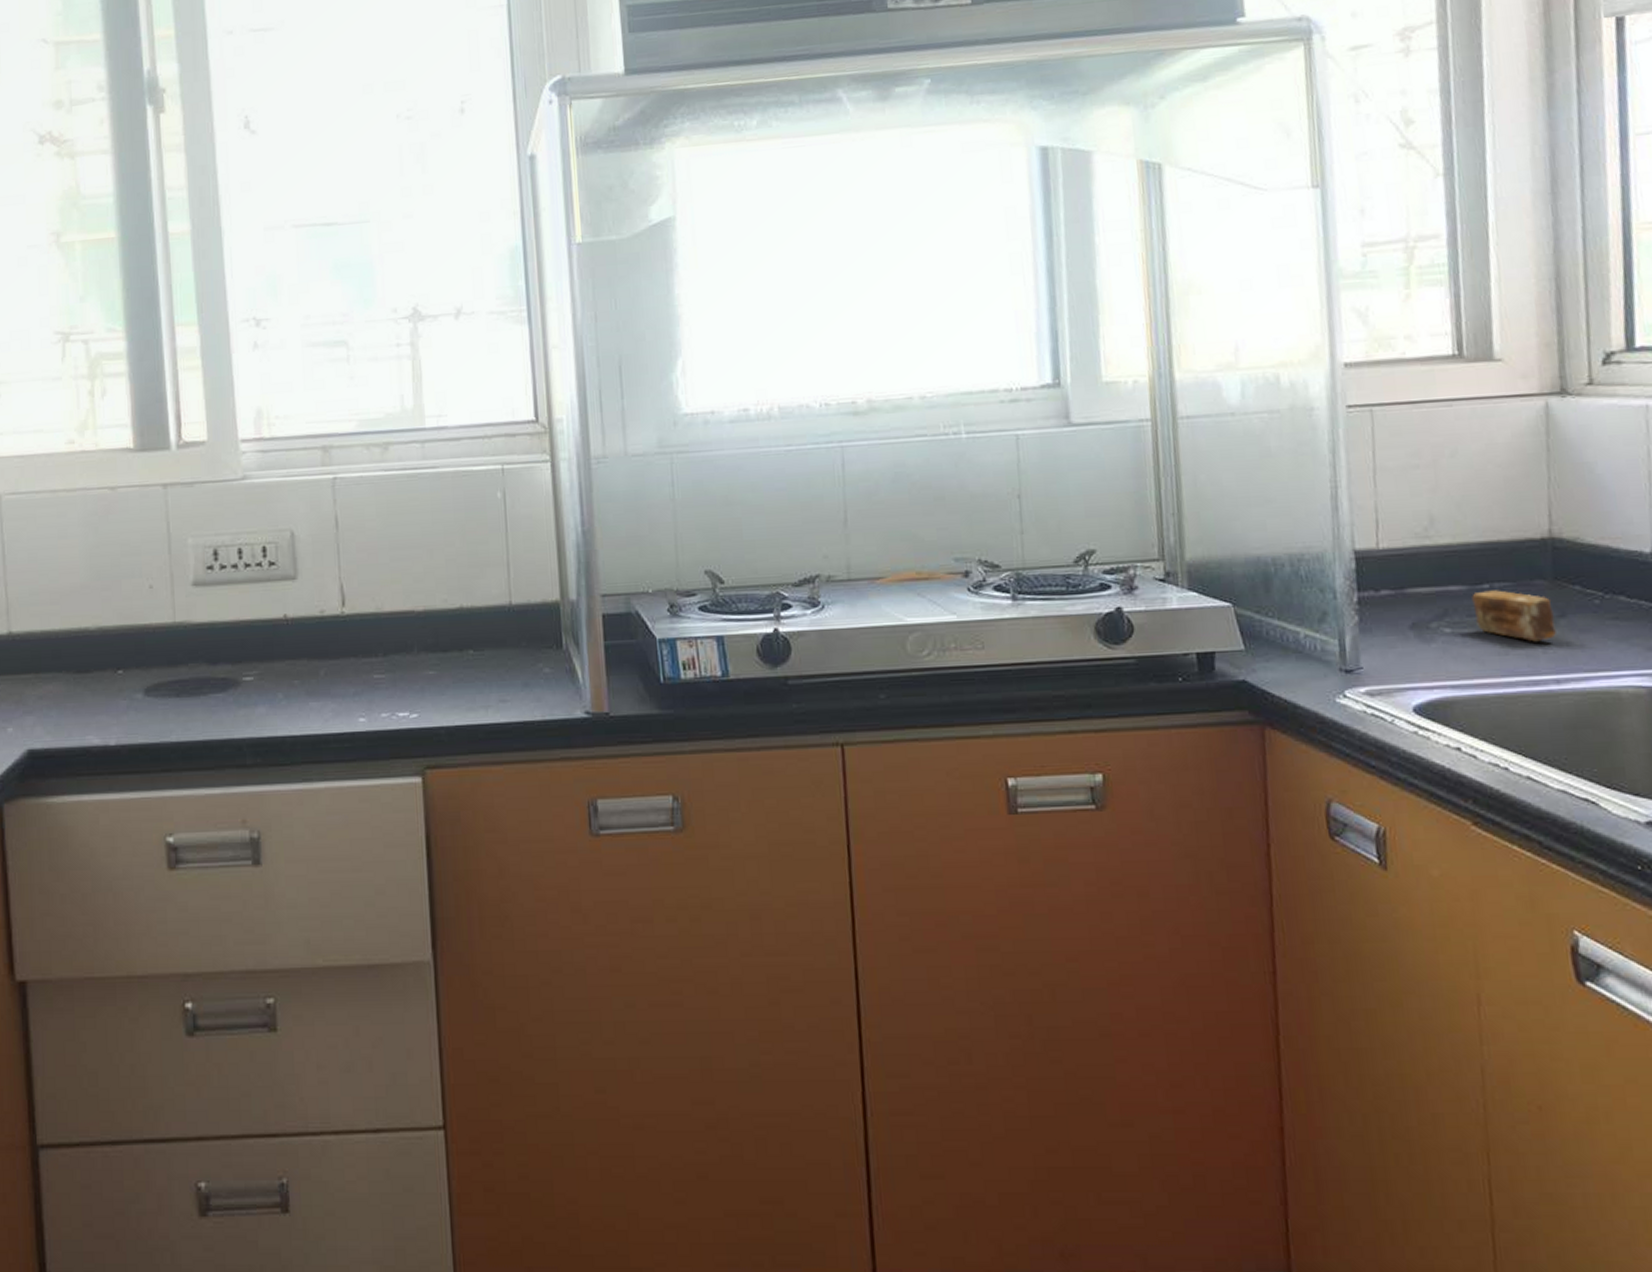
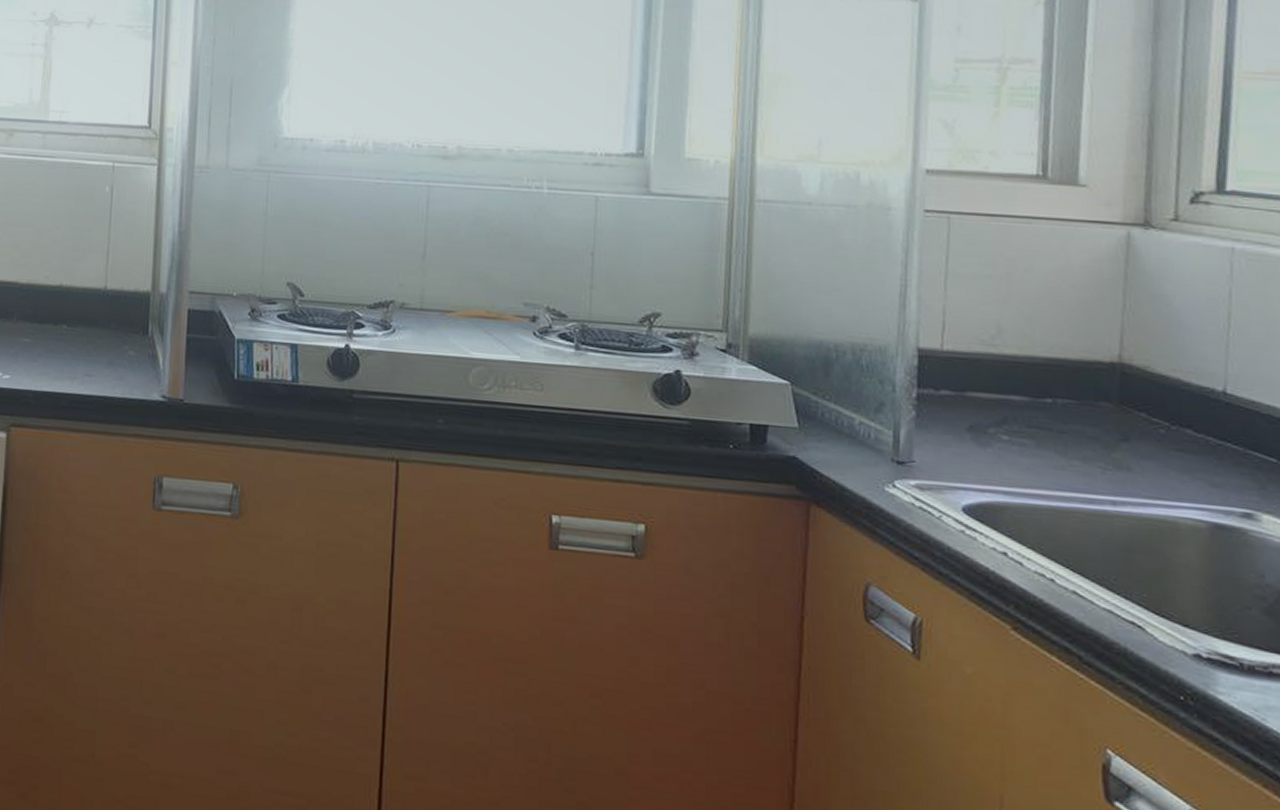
soap bar: present [1472,590,1556,642] -> none [1033,404,1117,462]

